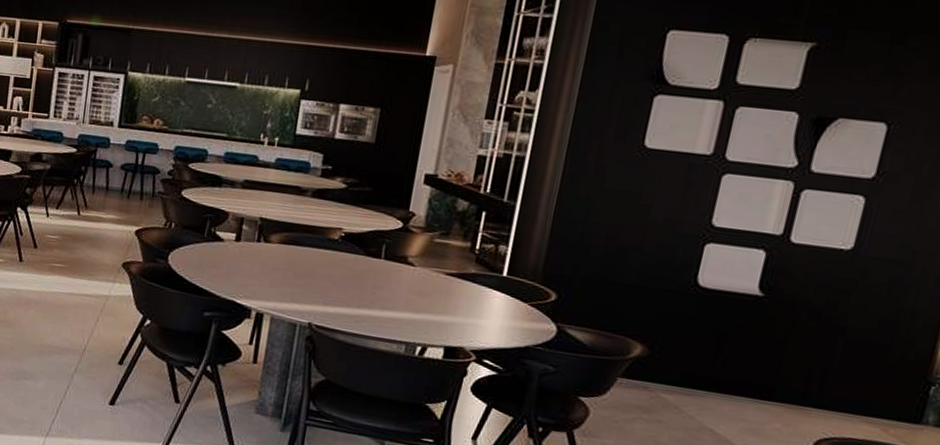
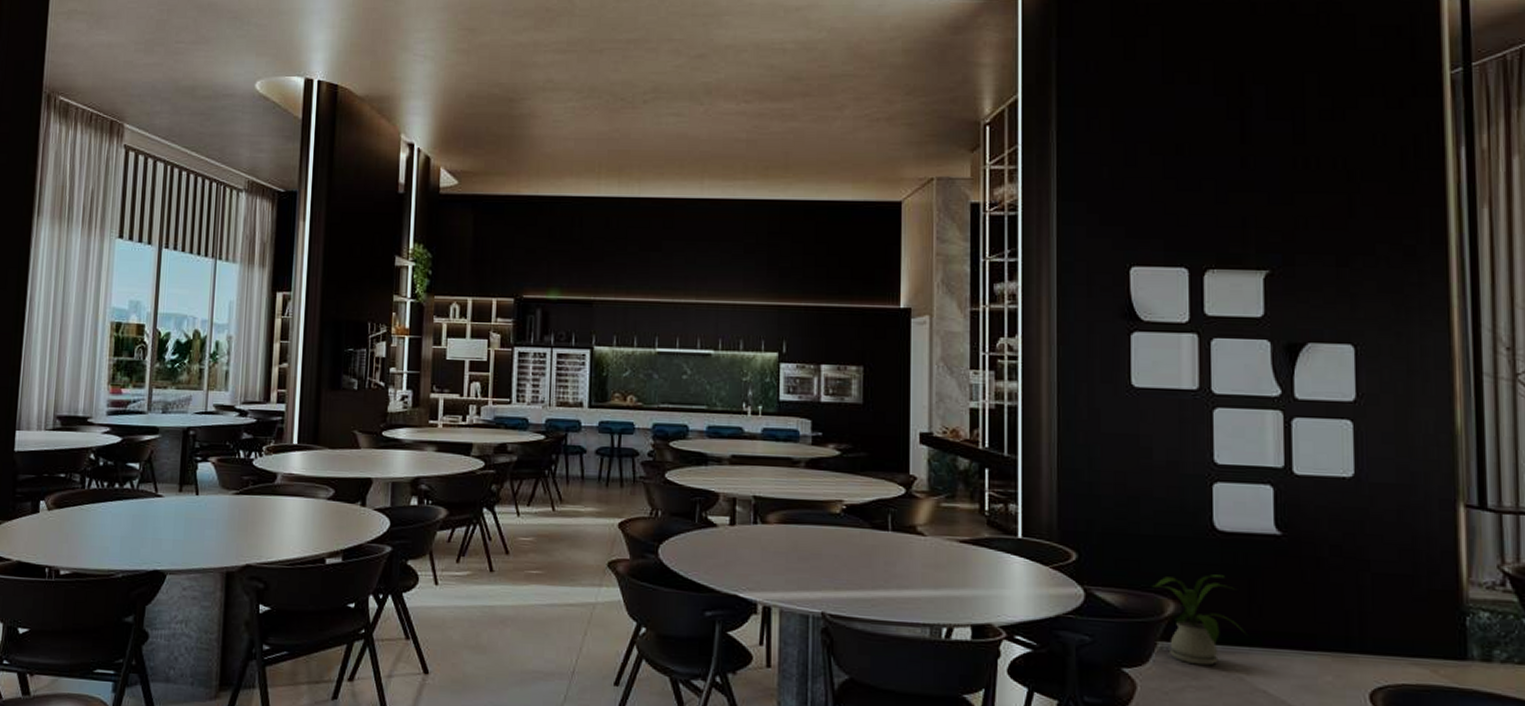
house plant: none [622,322,708,403] -> present [1151,574,1249,666]

